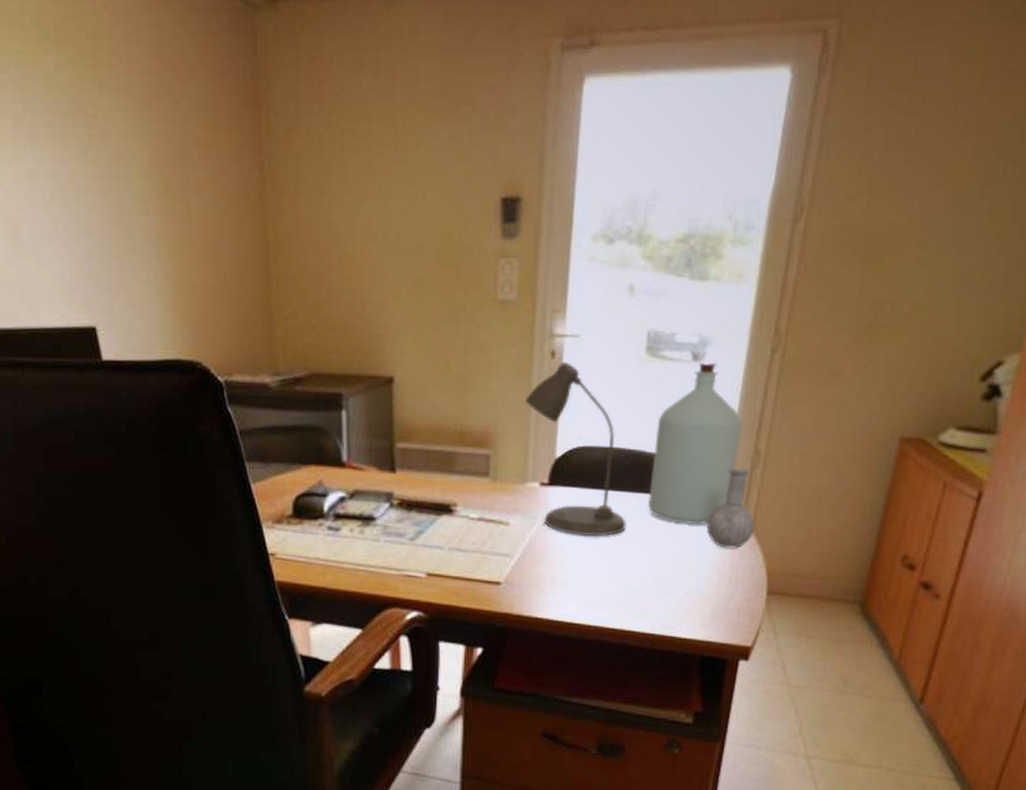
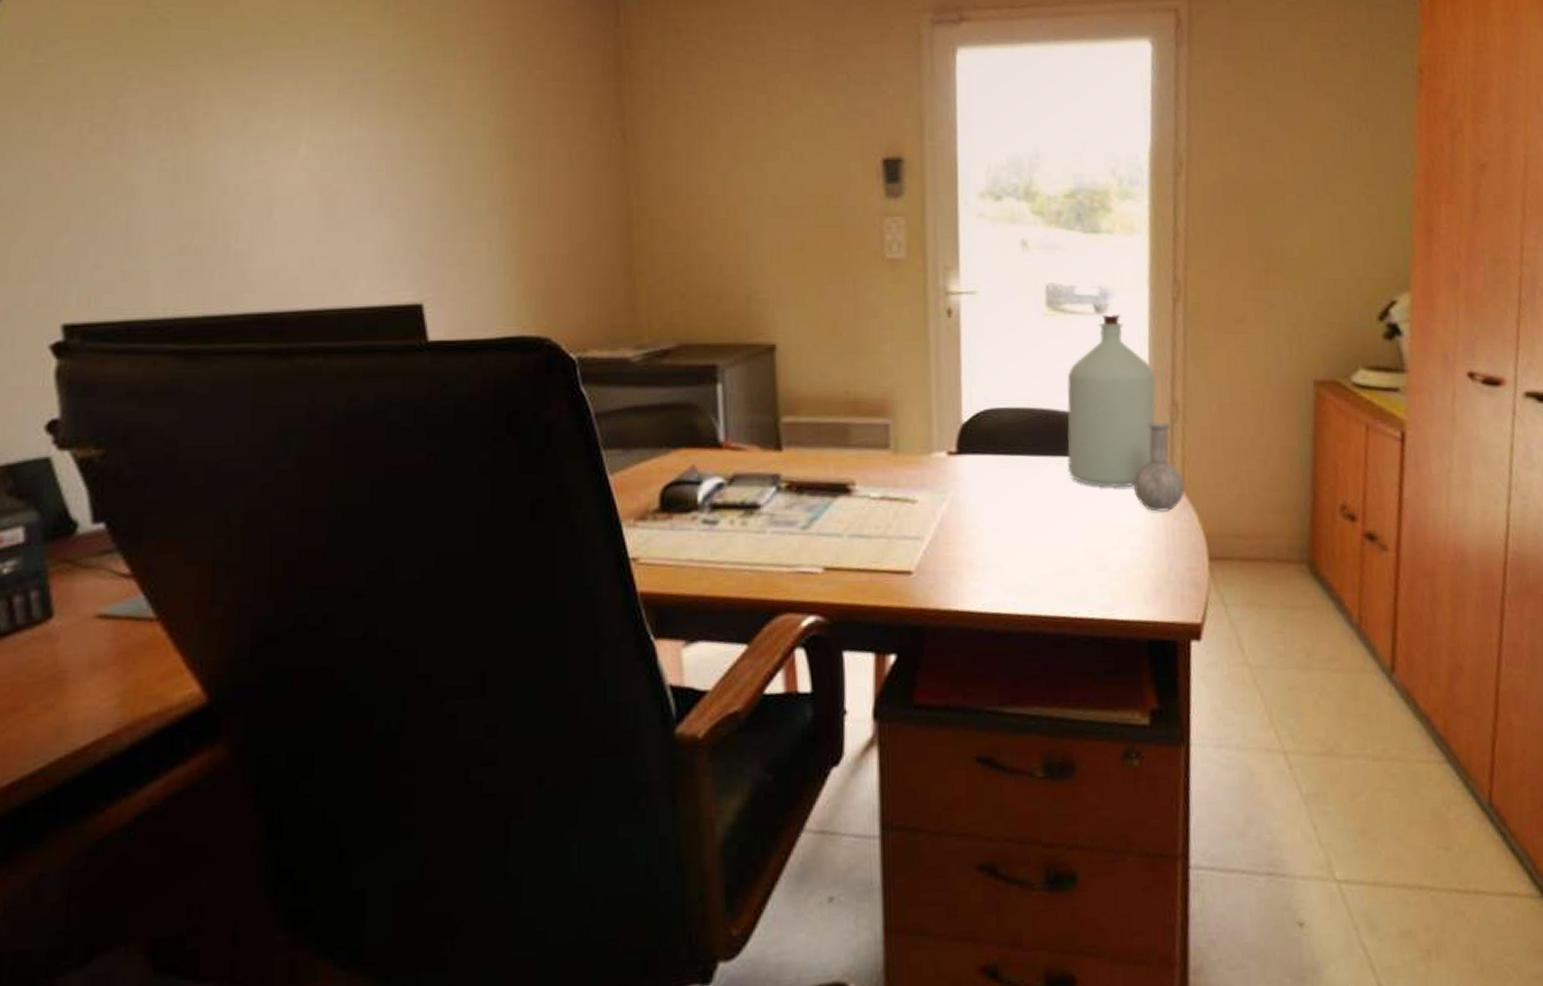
desk lamp: present [525,362,626,537] -> none [924,320,1047,509]

